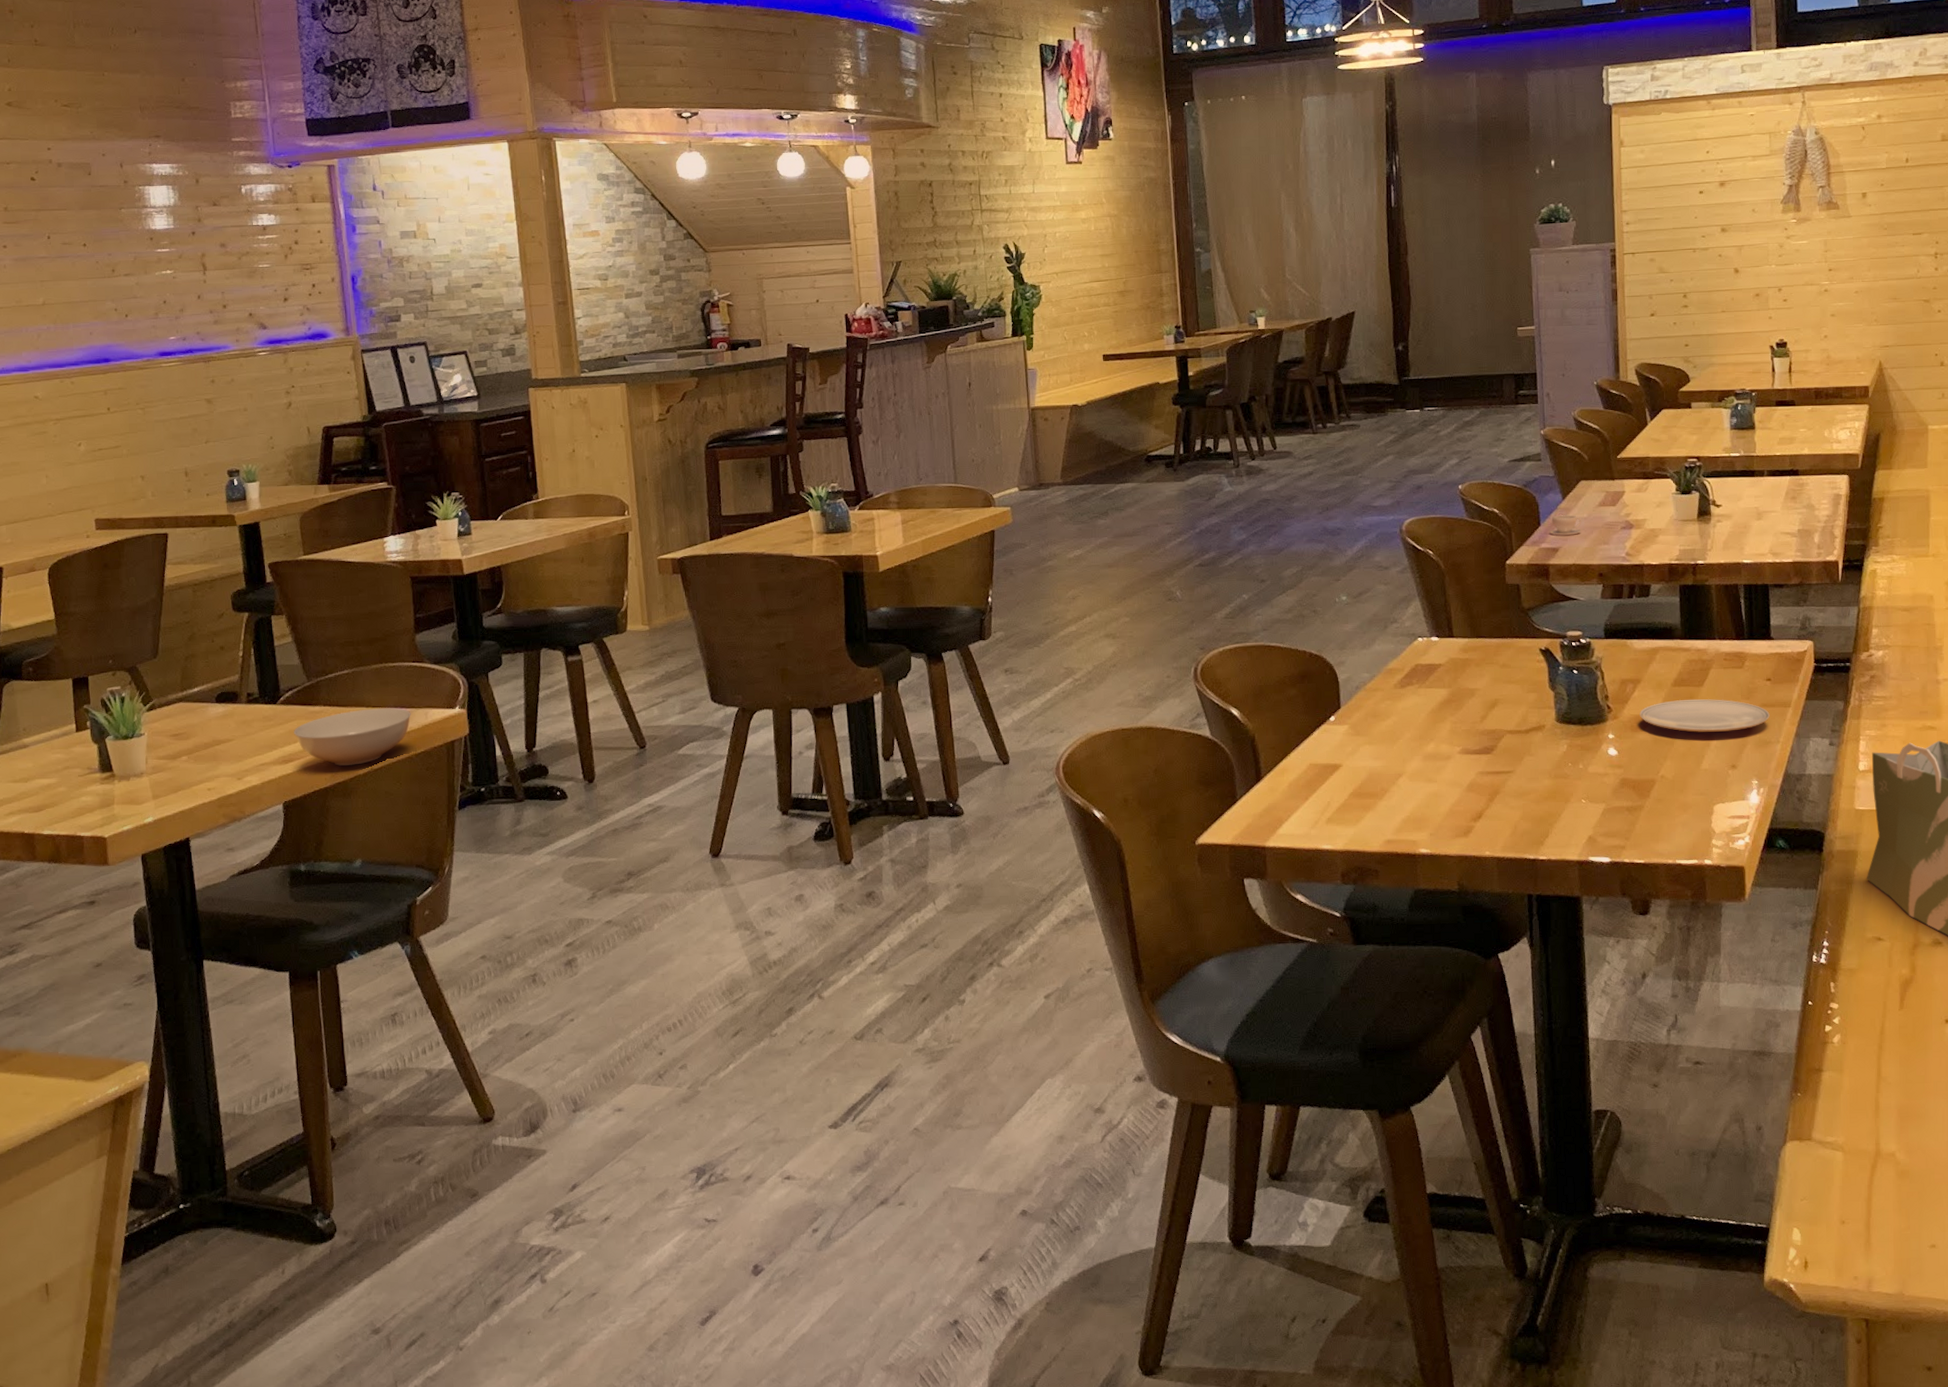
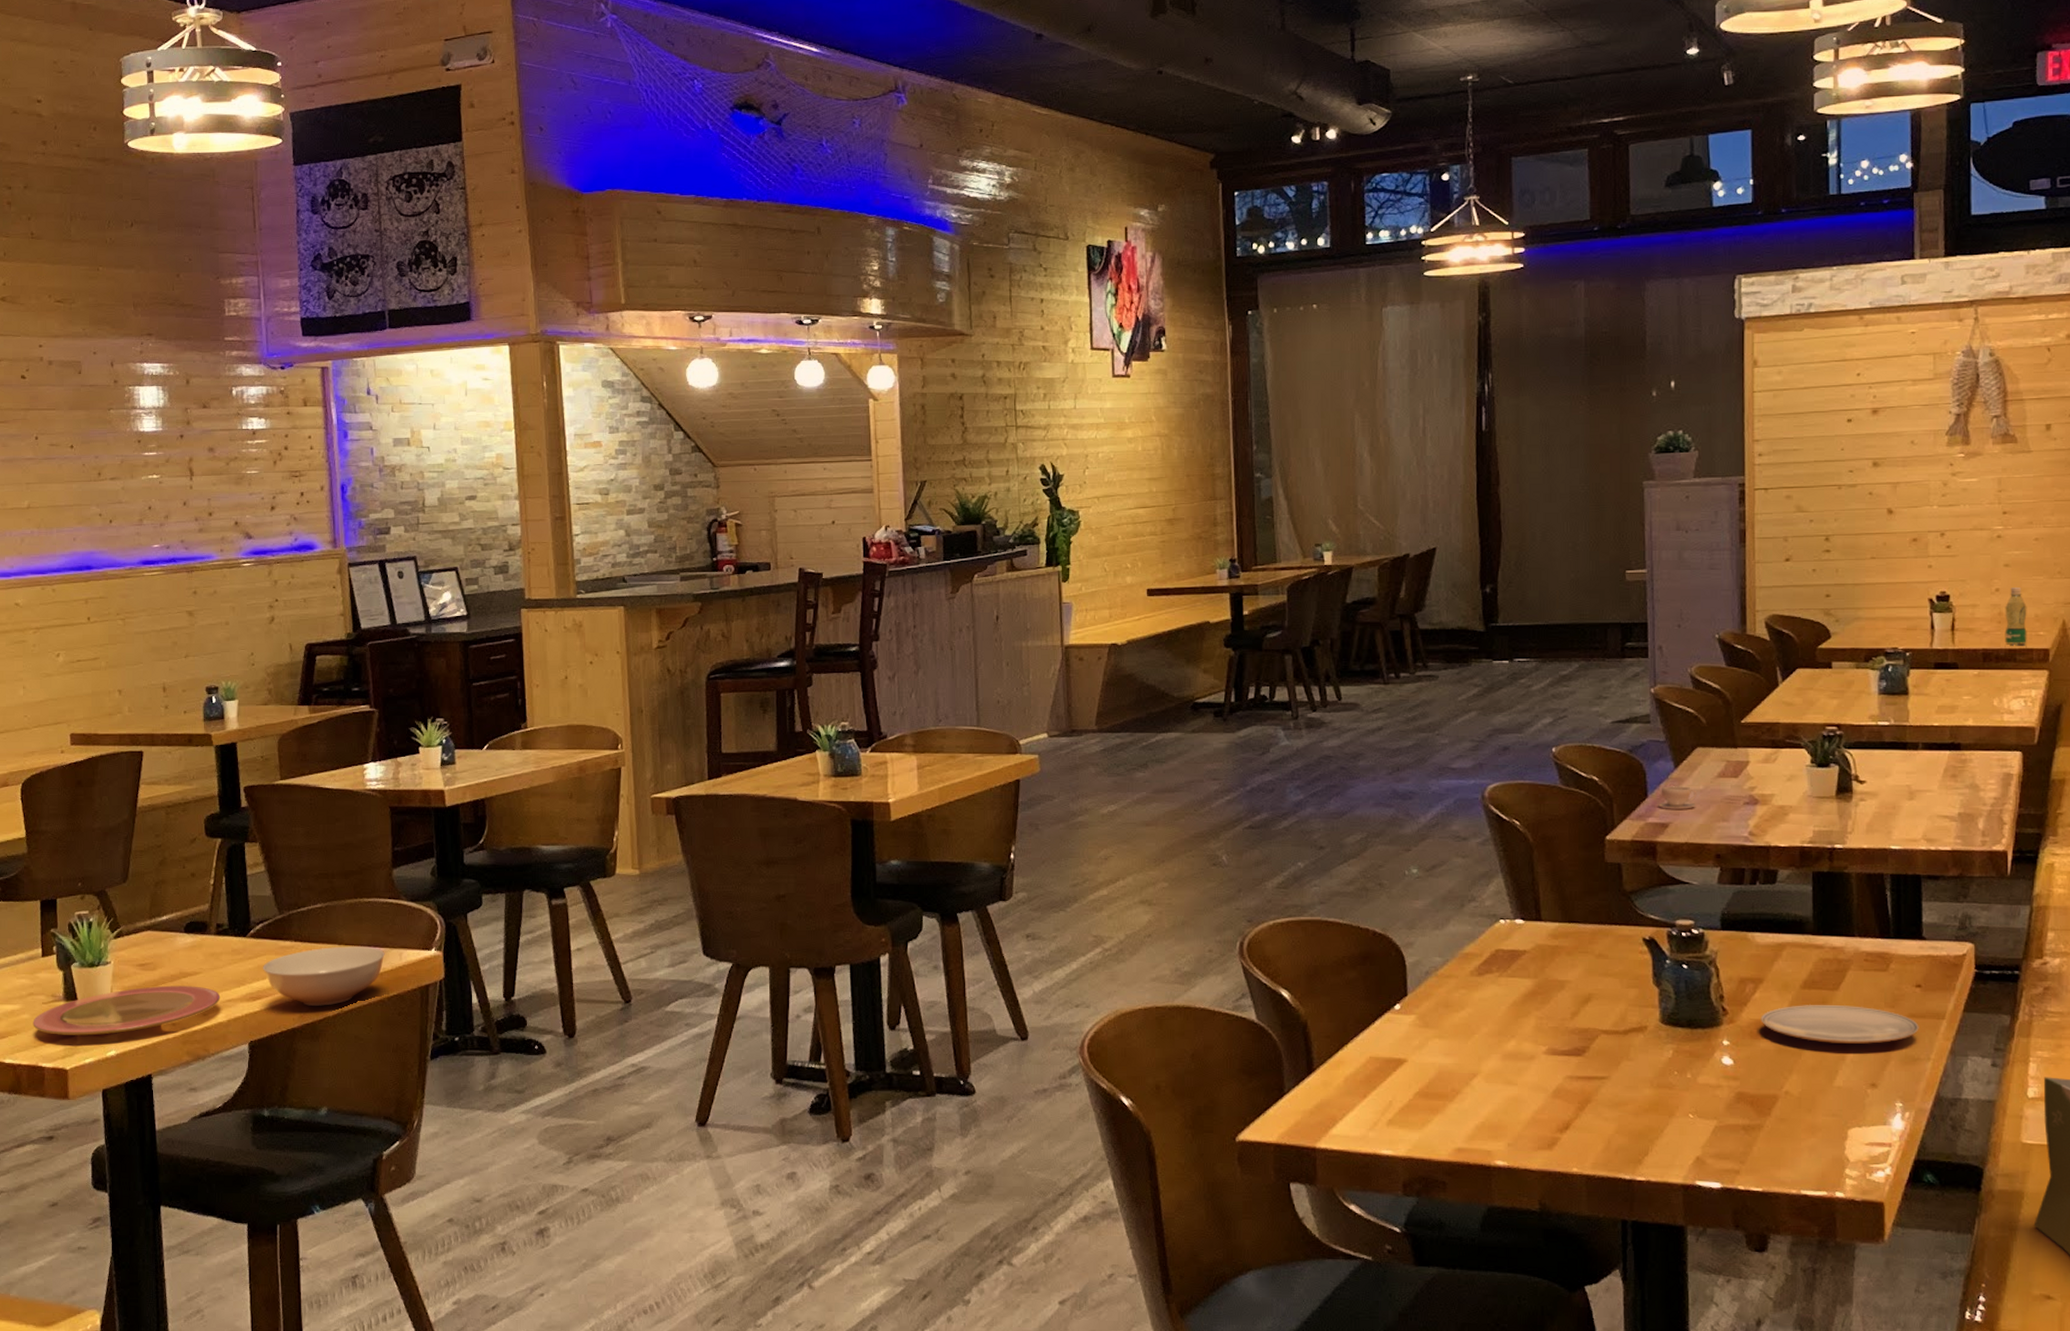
plate: none [69,752,254,805] -> present [33,985,221,1036]
bottle: none [1832,334,1851,386] -> present [2005,588,2027,648]

